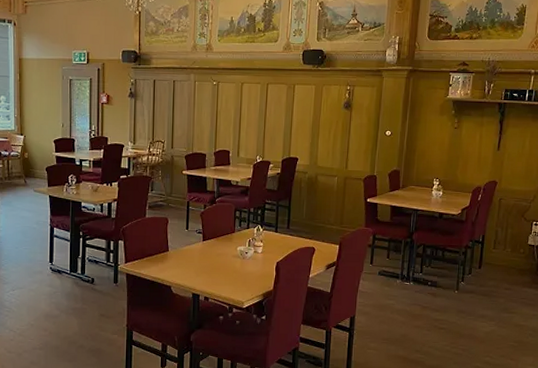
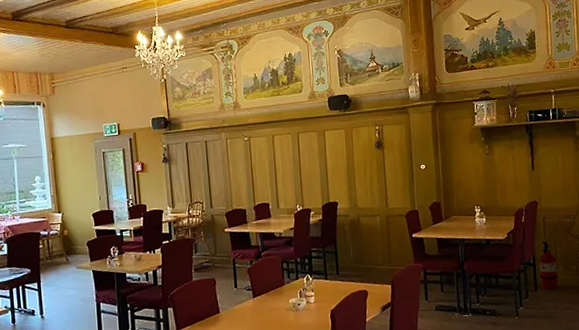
fire extinguisher: none [486,221,505,269] -> present [539,241,559,290]

